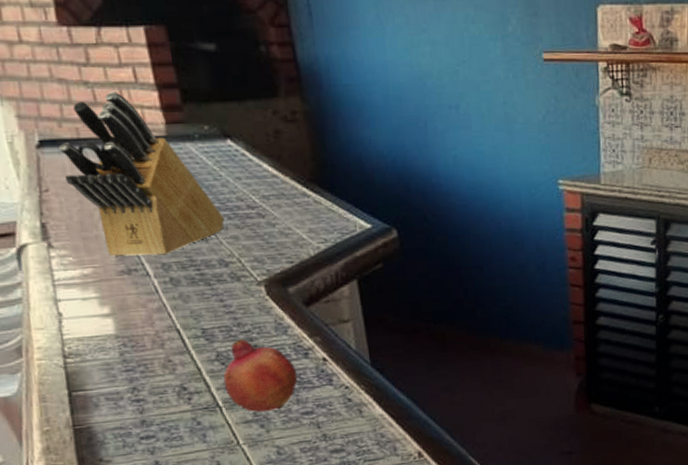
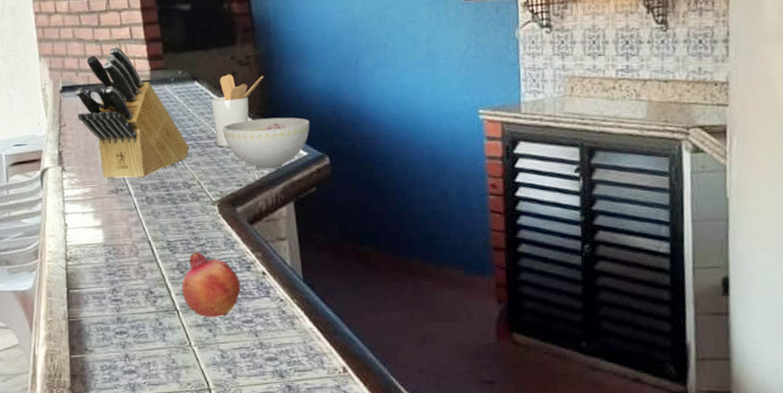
utensil holder: none [249,132,316,218] -> present [211,74,264,147]
bowl: none [266,184,374,245] -> present [222,117,310,171]

